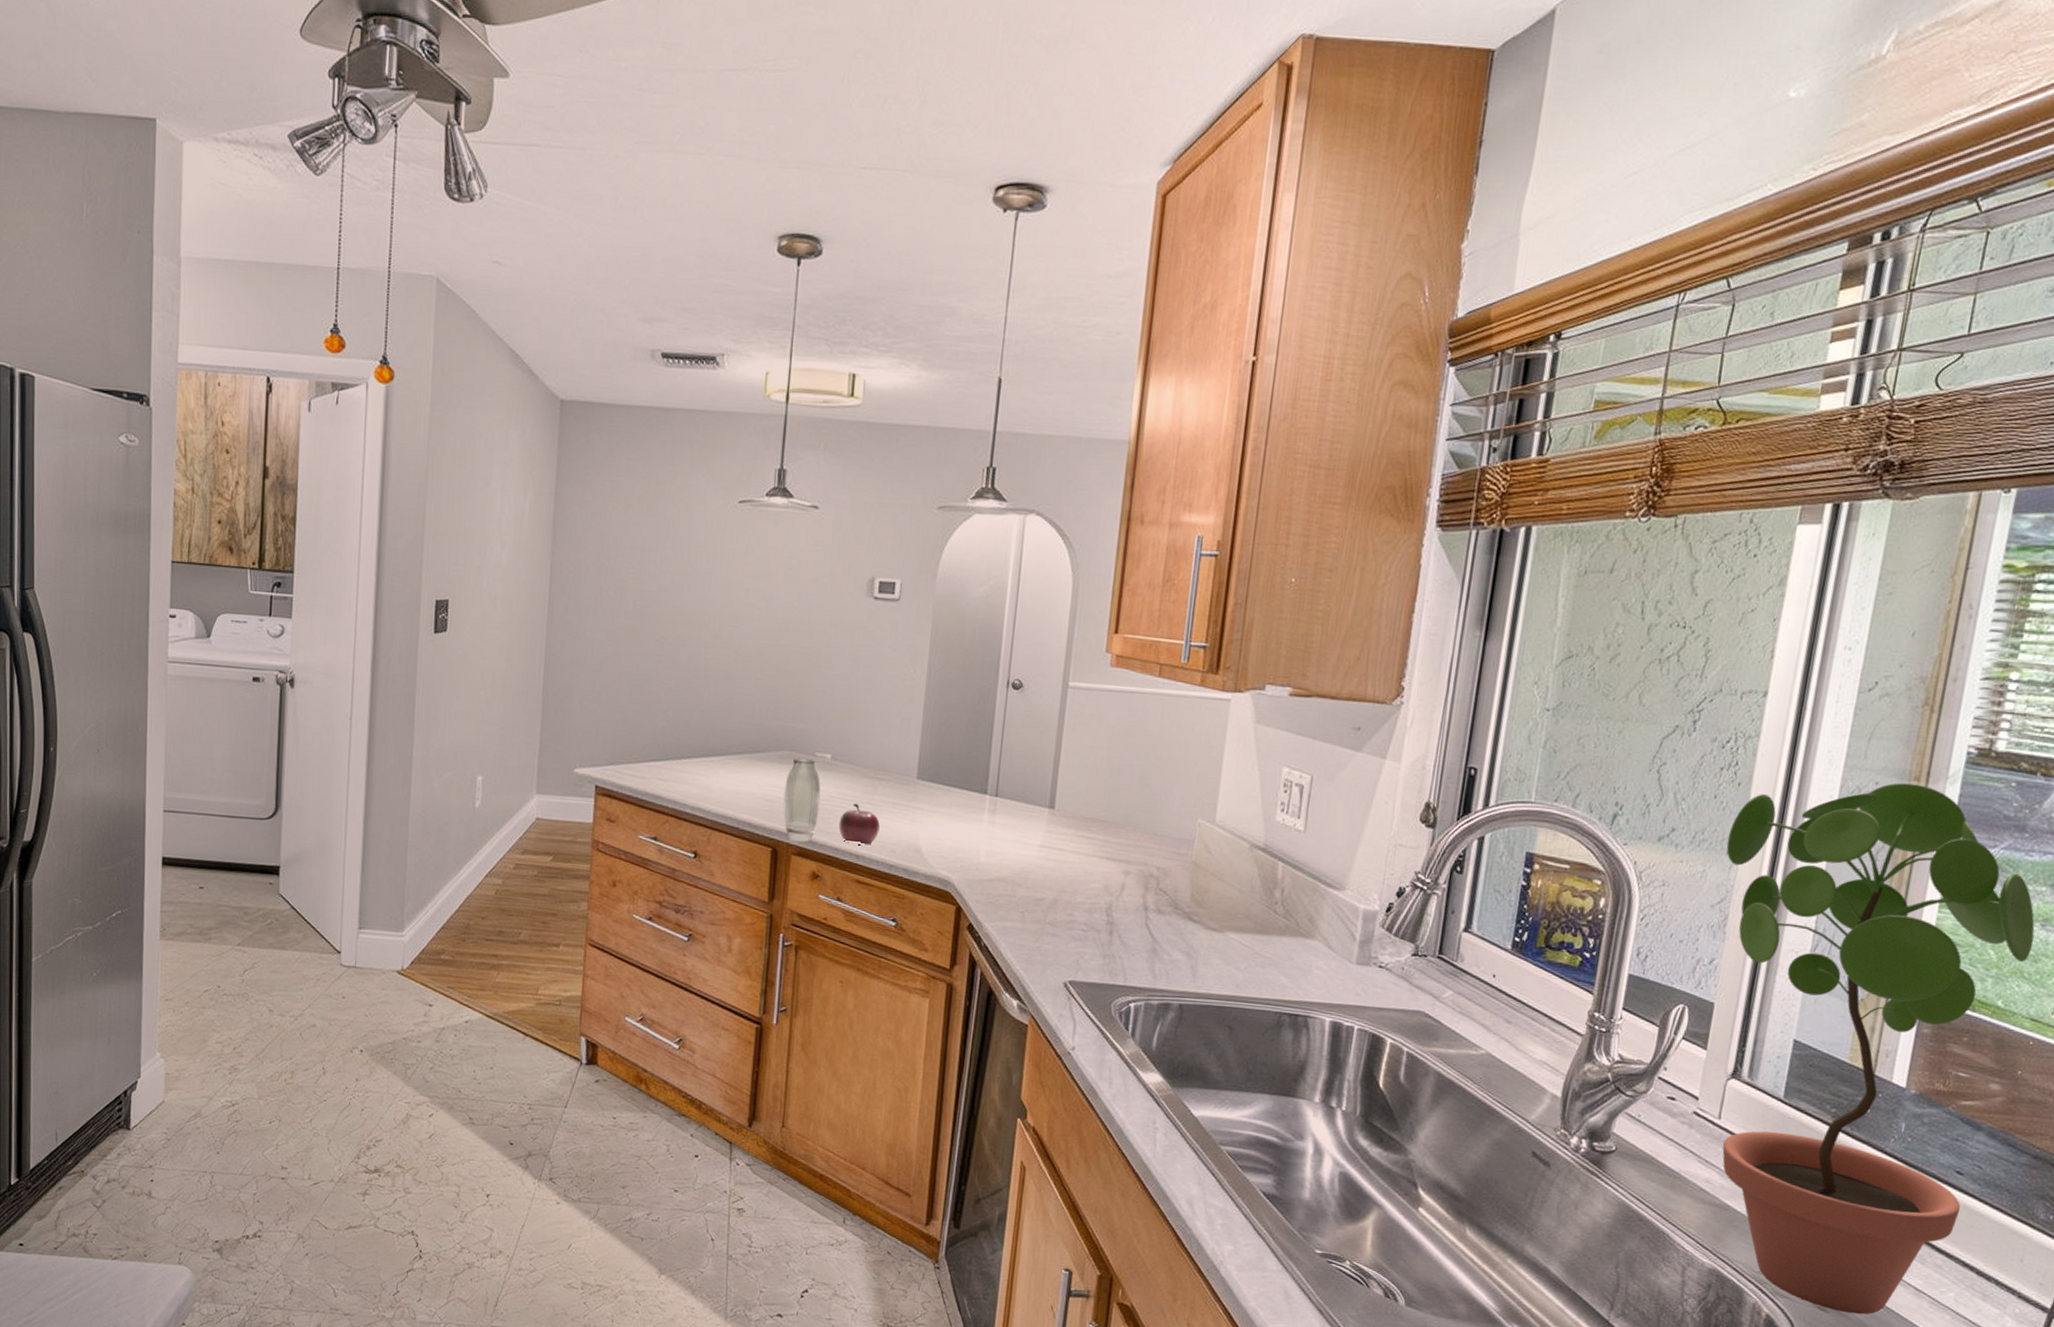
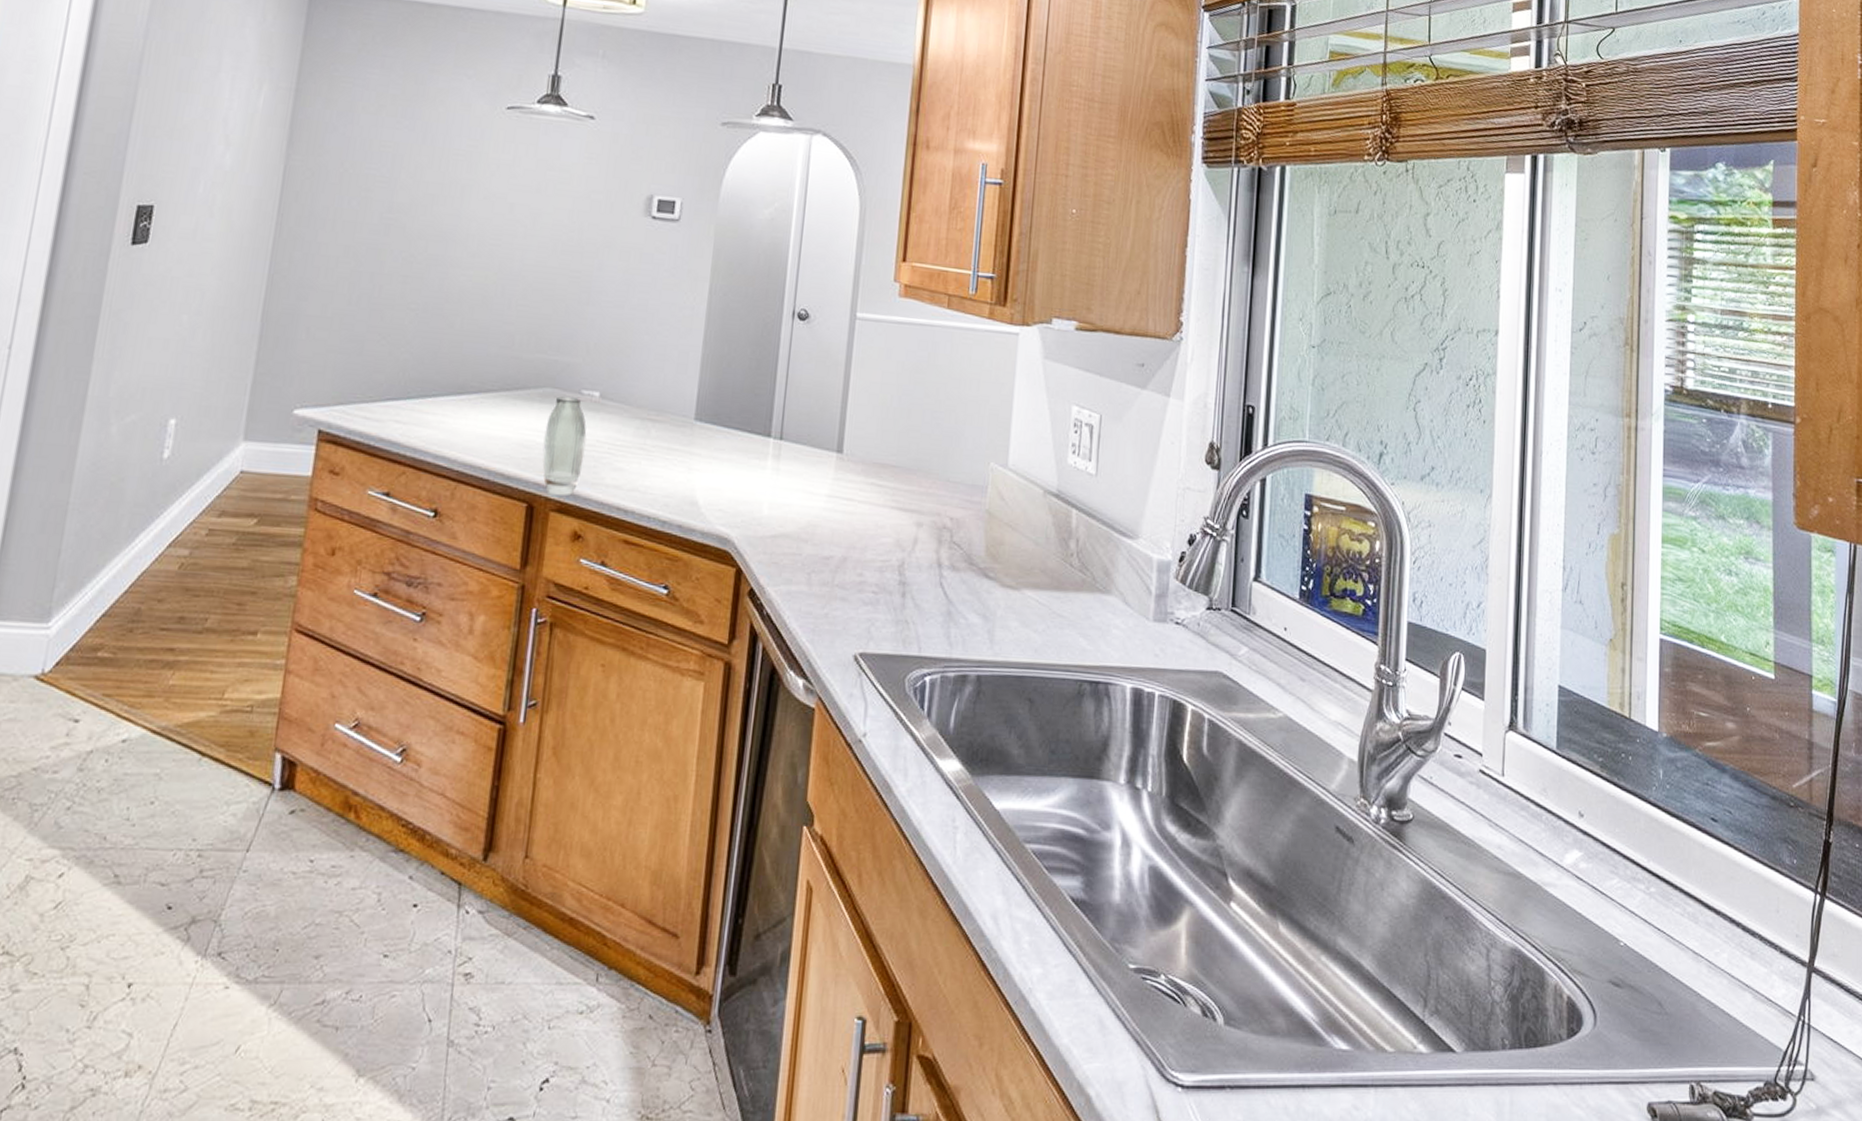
fruit: present [838,802,880,845] -> none [605,448,653,498]
potted plant: present [1722,782,2035,1315] -> none [1480,419,1741,987]

